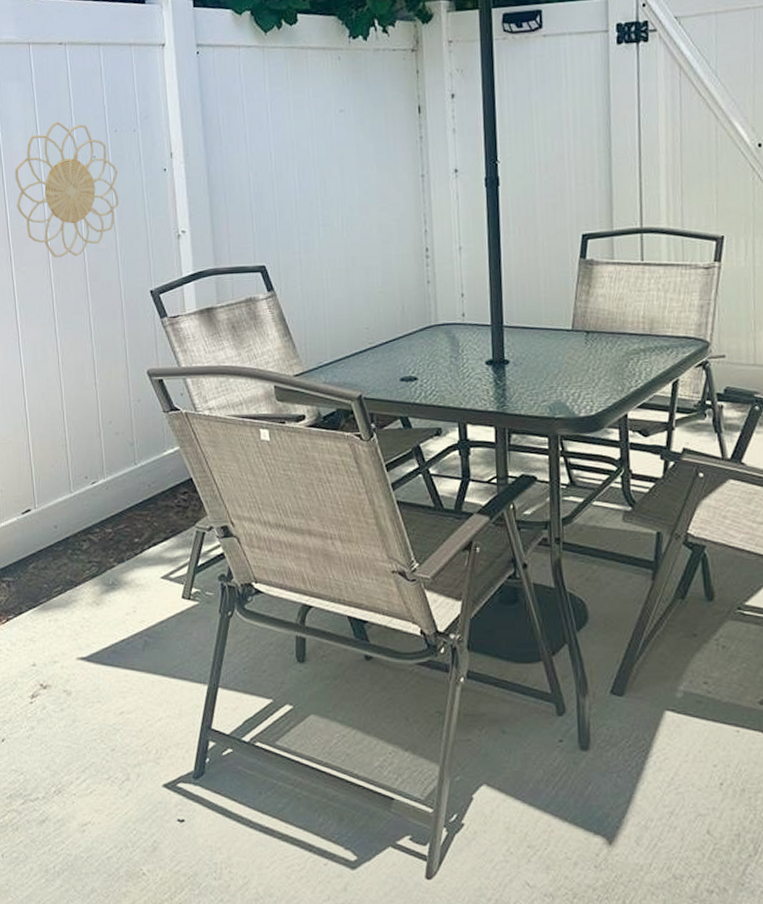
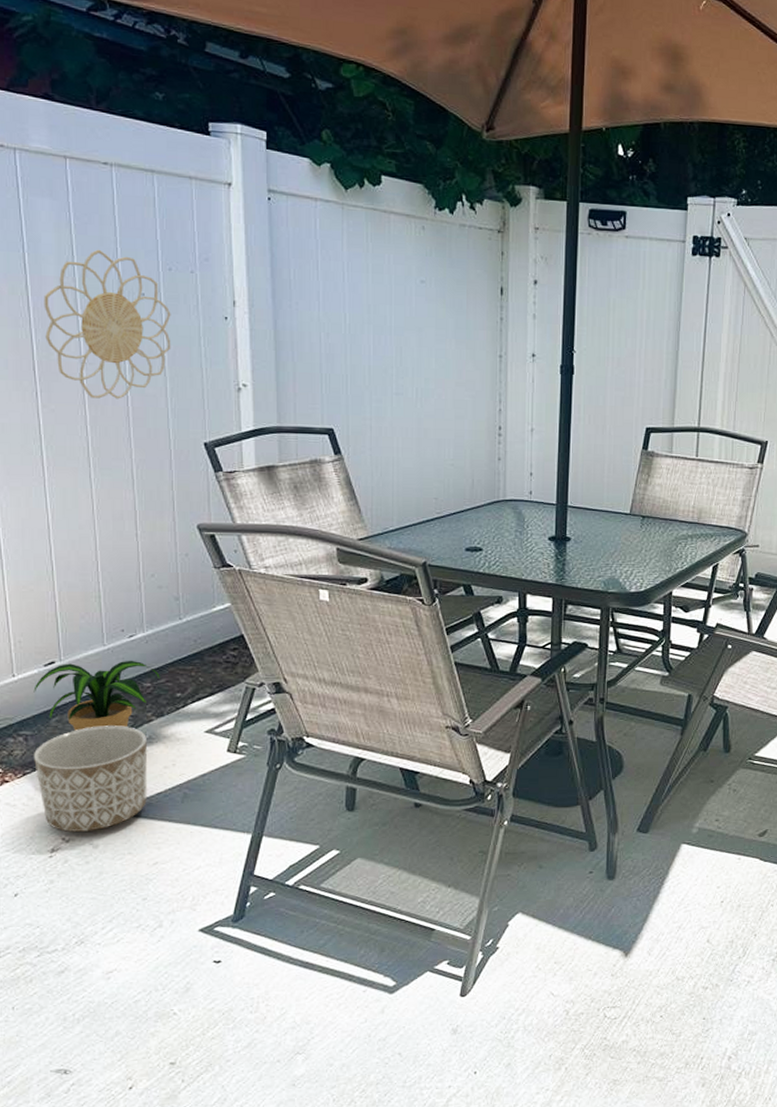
potted plant: none [14,506,120,577] -> present [33,660,160,731]
planter: none [15,571,112,678] -> present [34,725,147,832]

